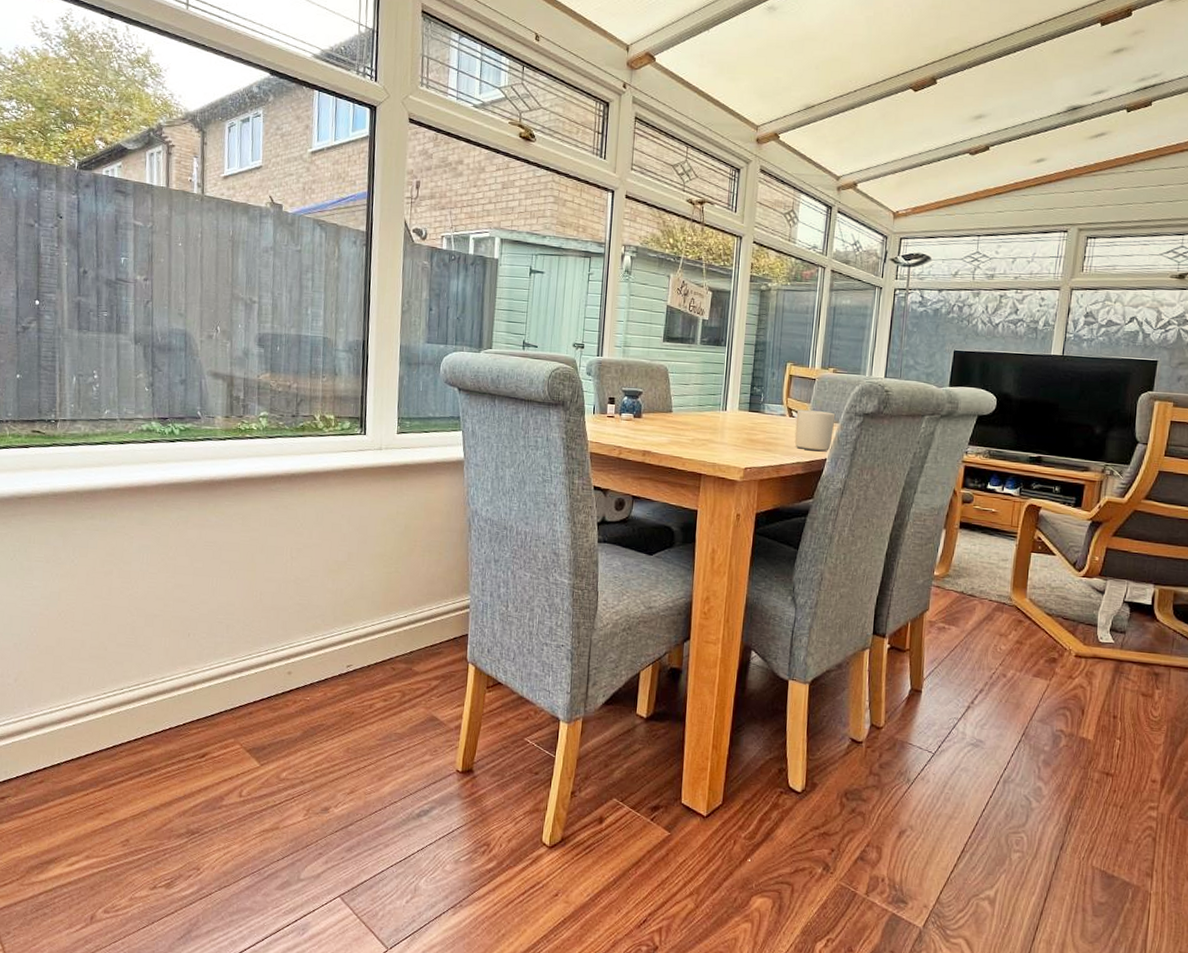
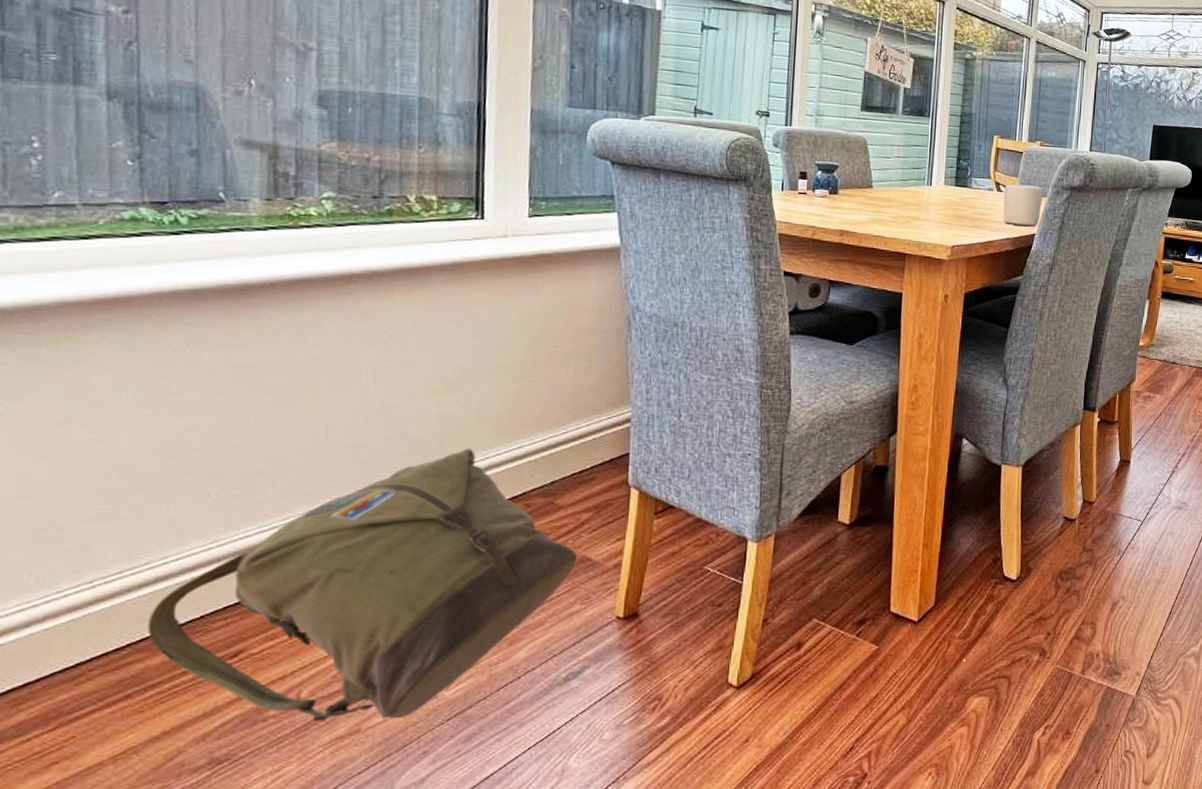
backpack: none [153,618,428,824] -> present [147,449,577,722]

